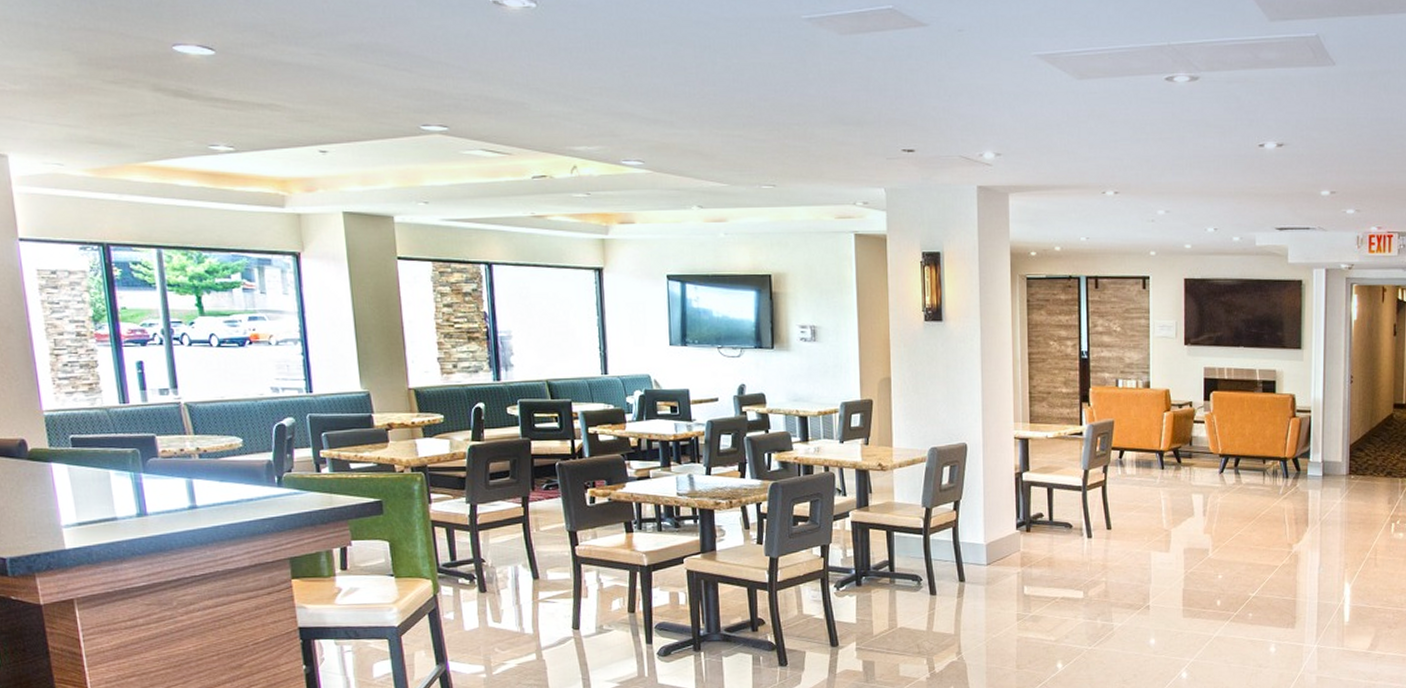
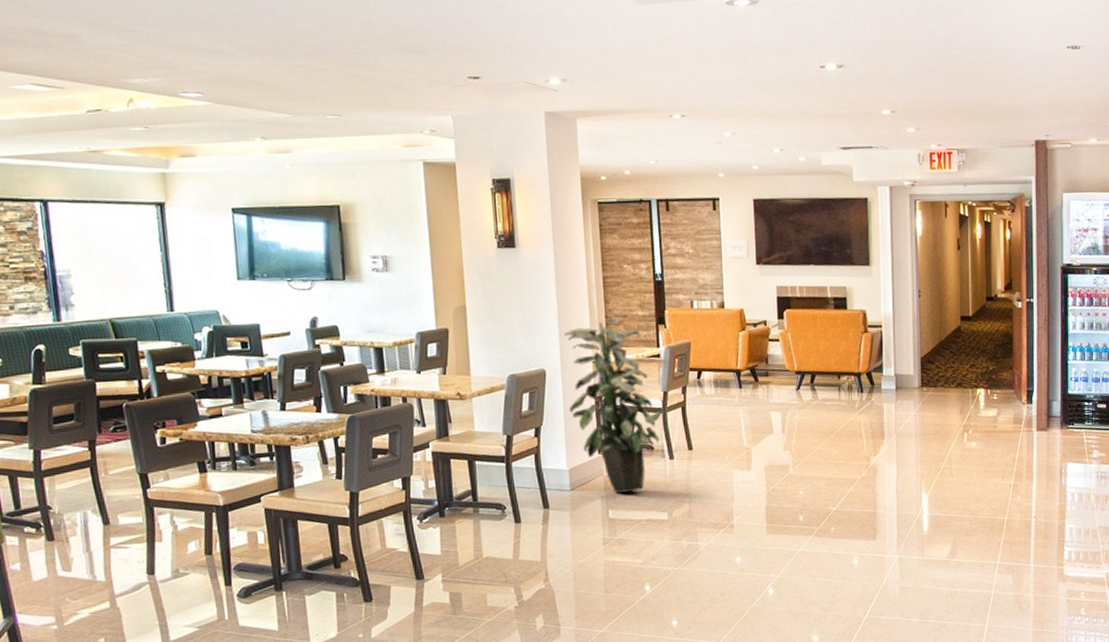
indoor plant: none [988,393,1084,570] -> present [565,317,664,493]

